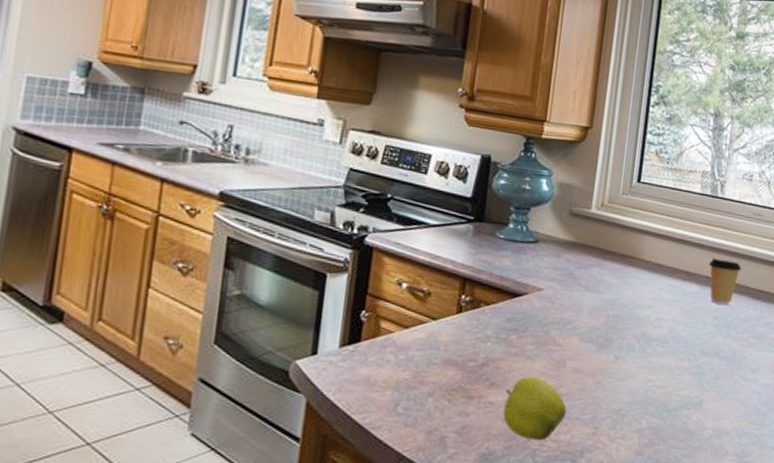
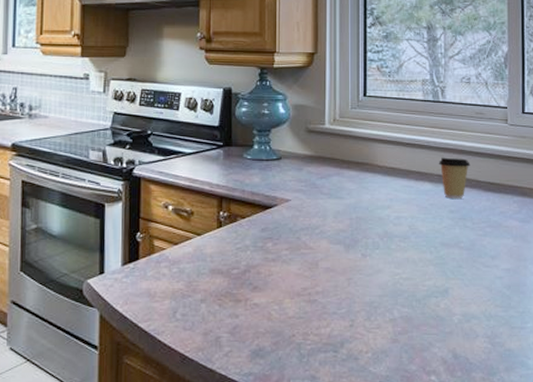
apple: present [503,376,567,441] -> none [267,278,324,335]

